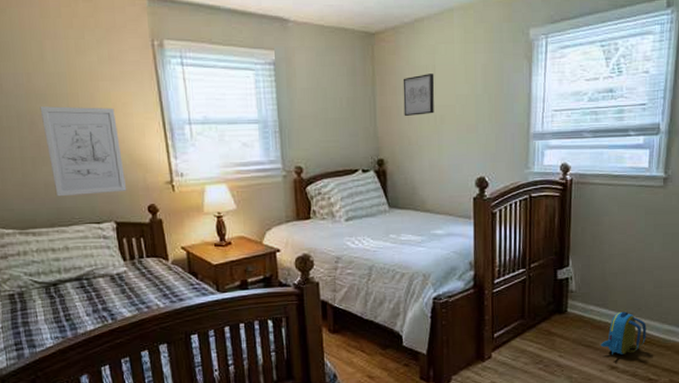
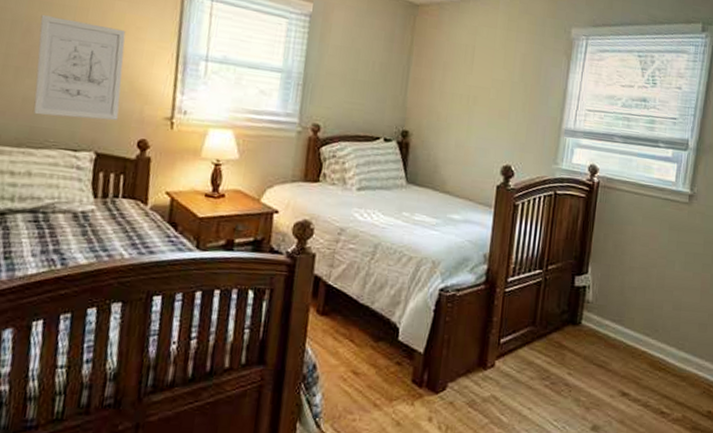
wall art: present [403,74,435,116] -> none [436,52,473,93]
backpack: present [601,311,647,355] -> none [613,331,663,380]

